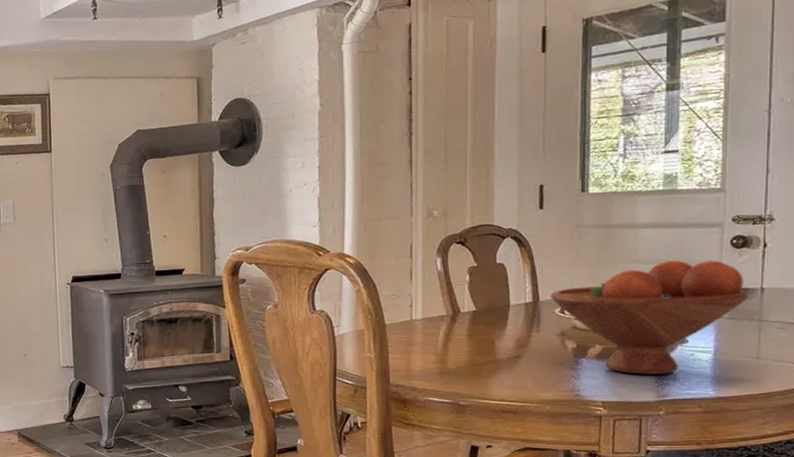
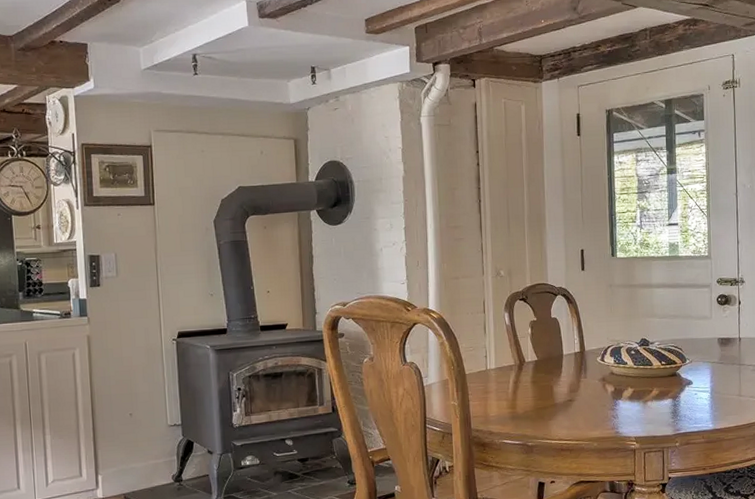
fruit bowl: present [549,259,748,375] -> none [592,314,731,412]

